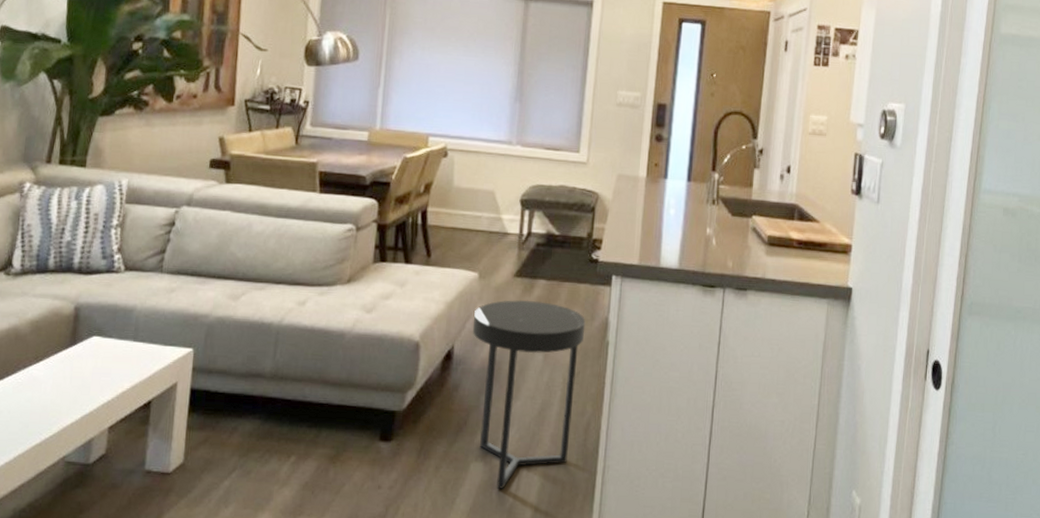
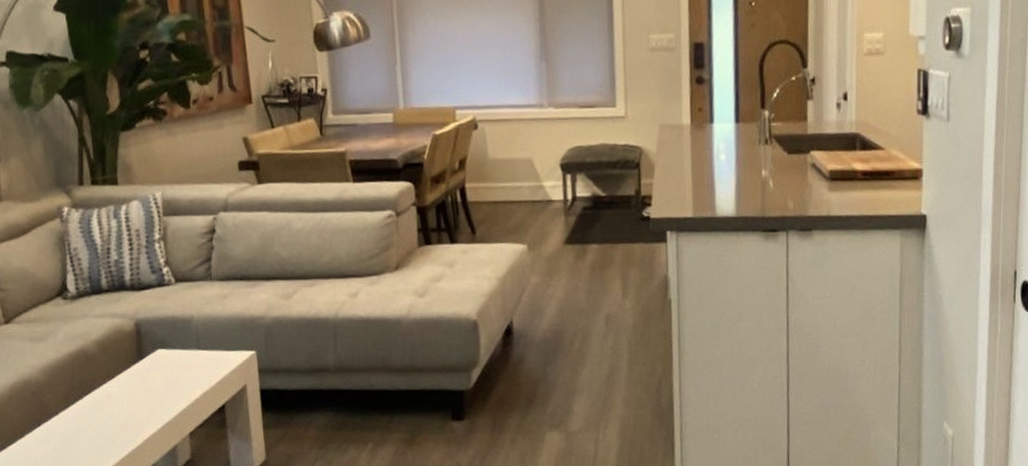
side table: present [472,299,586,489] -> none [528,266,645,455]

